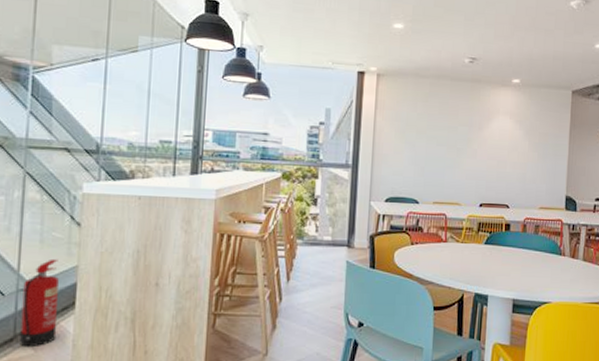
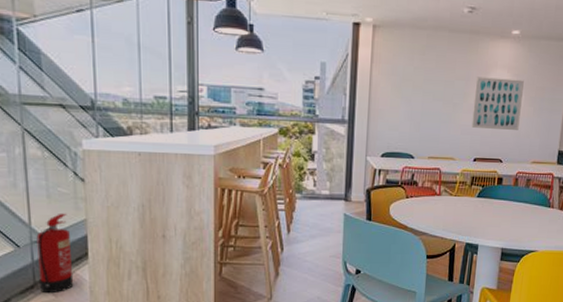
wall art: none [476,122,527,175] -> present [471,76,524,130]

